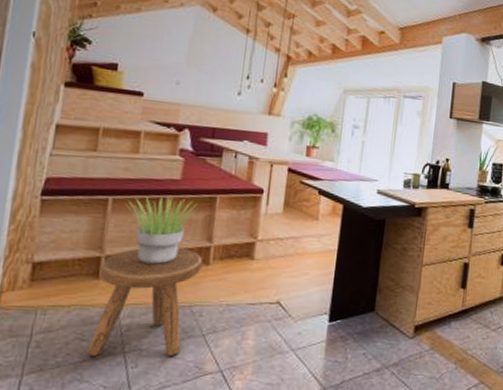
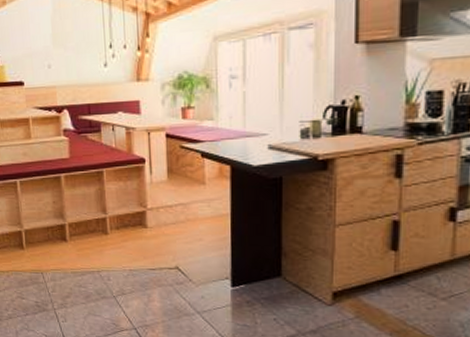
stool: present [87,247,203,357] -> none [22,220,102,314]
potted plant: present [127,197,199,264] -> none [32,176,89,235]

